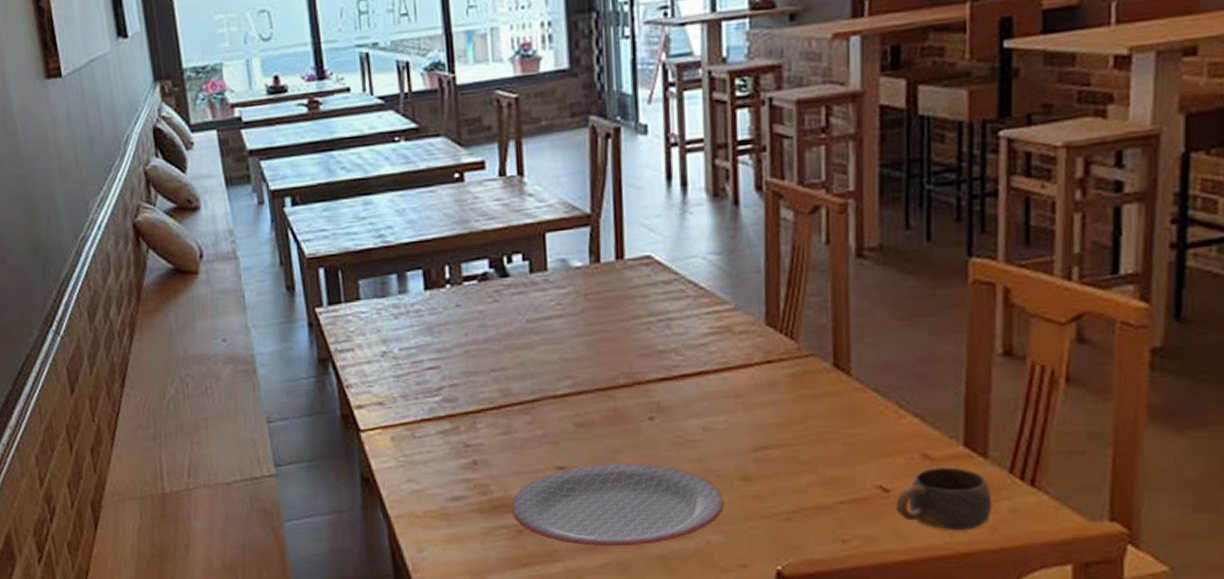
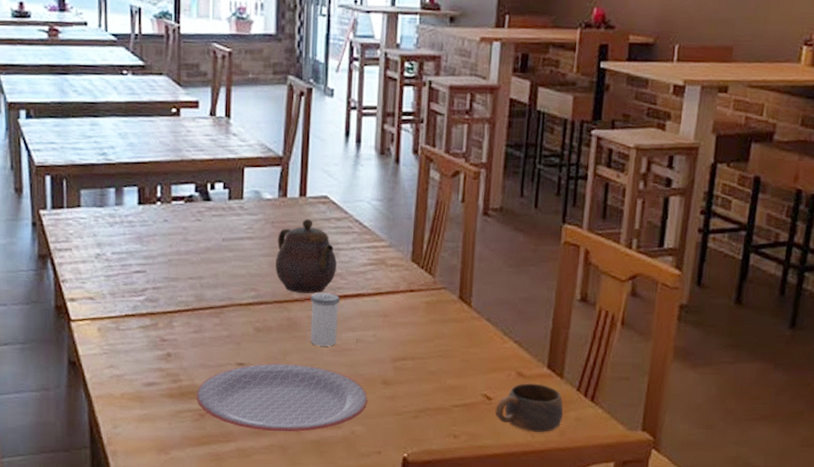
teapot: none [593,286,671,377] -> present [275,219,337,293]
salt shaker: none [640,373,678,439] -> present [310,292,340,346]

